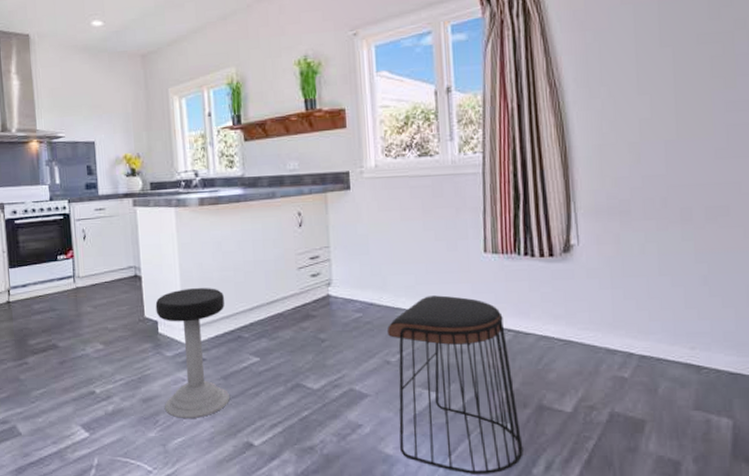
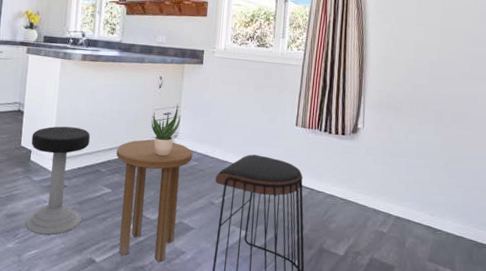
side table: none [258,291,354,440] -> present [116,139,193,263]
potted plant: none [295,242,333,310] -> present [151,103,181,156]

